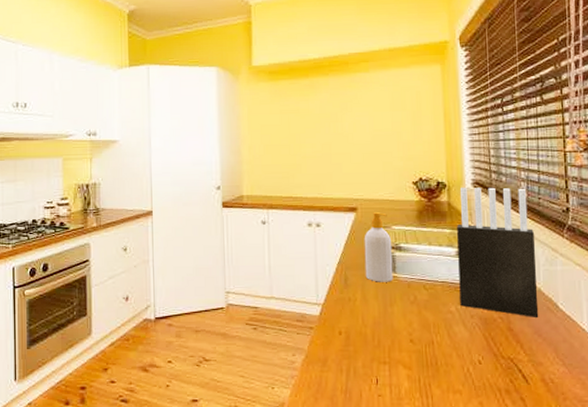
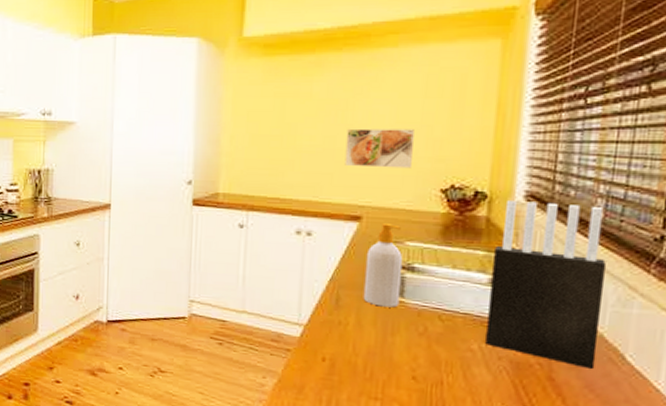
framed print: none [339,135,389,167] -> present [344,128,414,169]

